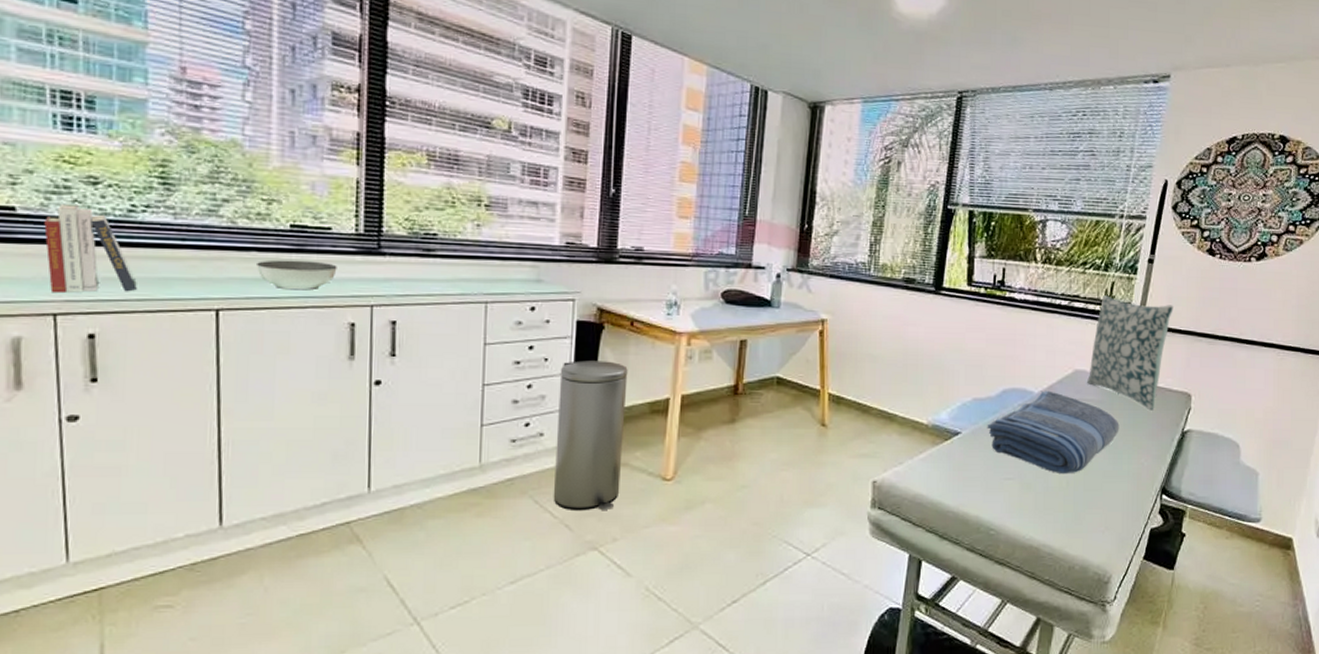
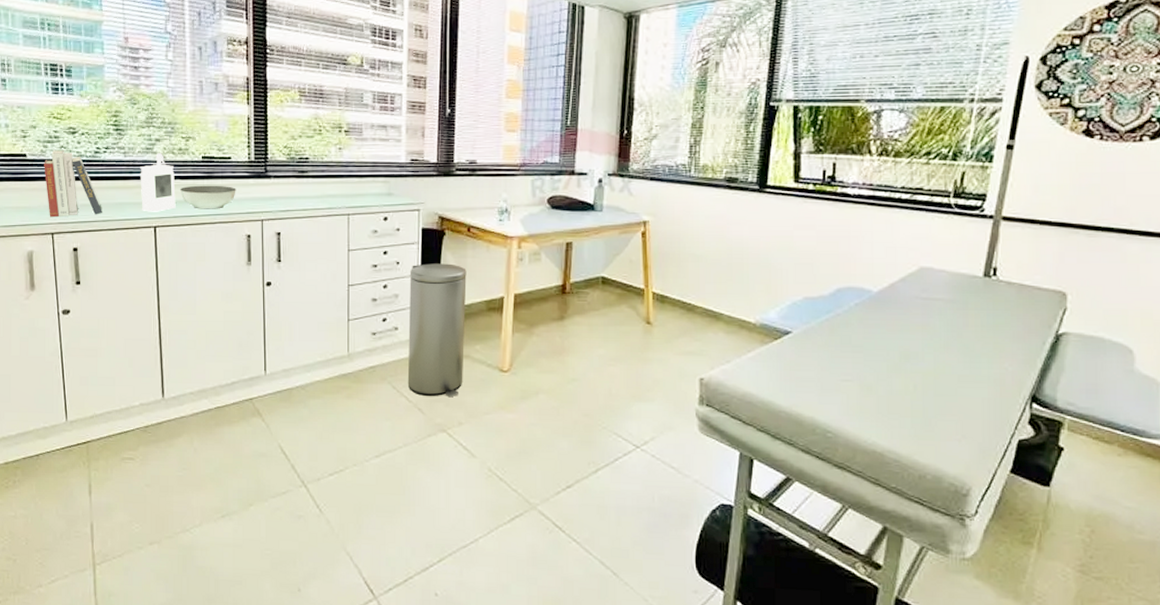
tissue box: none [197,217,250,291] -> present [140,153,176,212]
towel: present [987,390,1120,474] -> none [820,289,976,378]
pillow: present [1087,295,1174,411] -> none [935,187,1041,311]

